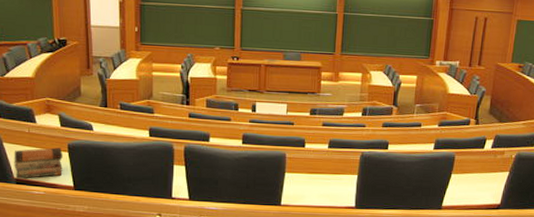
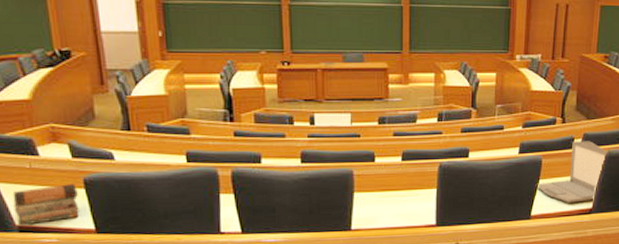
laptop: none [448,141,519,198] -> present [535,141,609,203]

